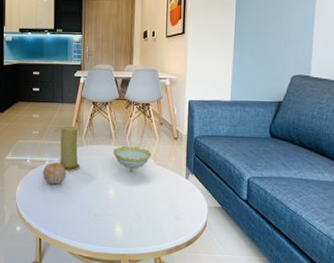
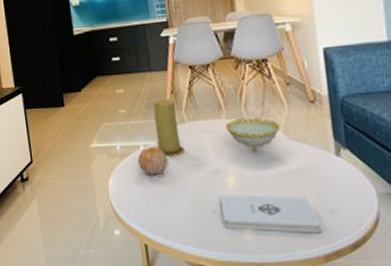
notepad: none [101,203,169,234] -> present [219,195,322,234]

